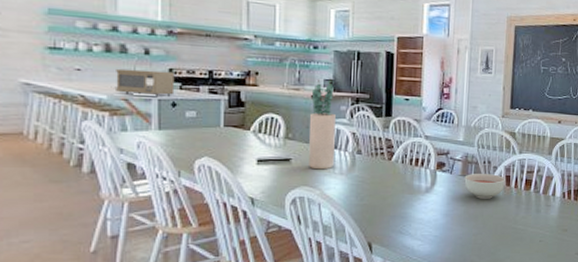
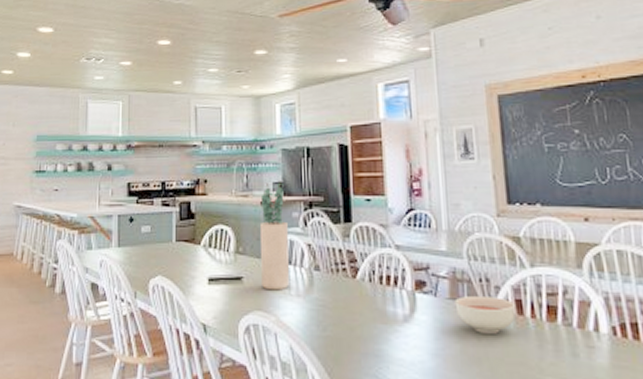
microwave: present [116,68,175,98] -> none [84,186,132,213]

